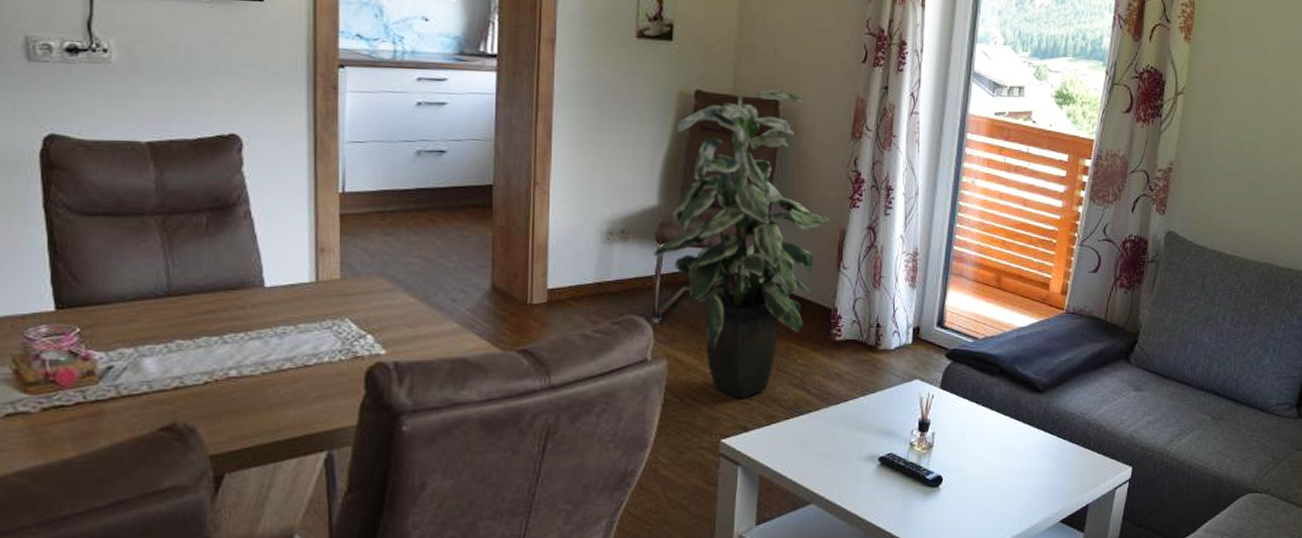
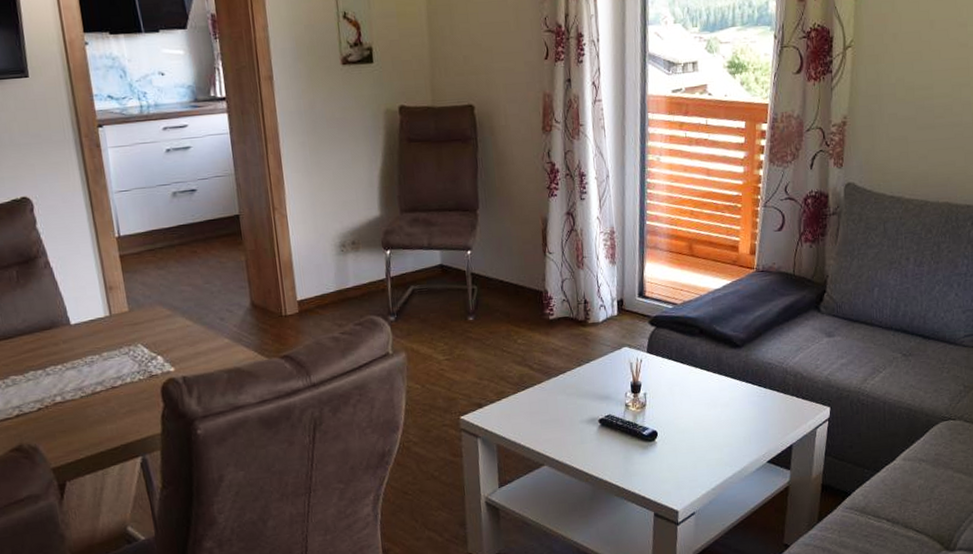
indoor plant: present [654,90,832,399] -> none [382,96,534,380]

